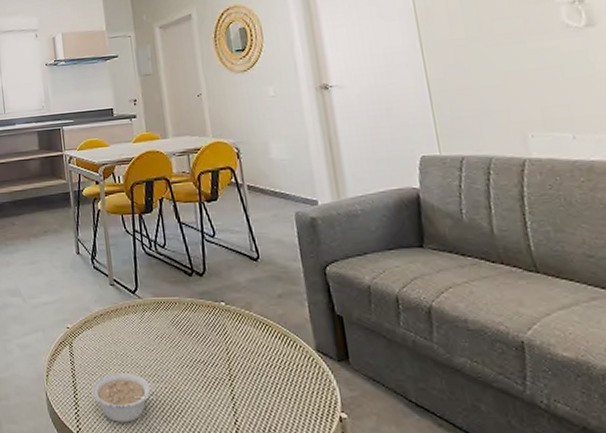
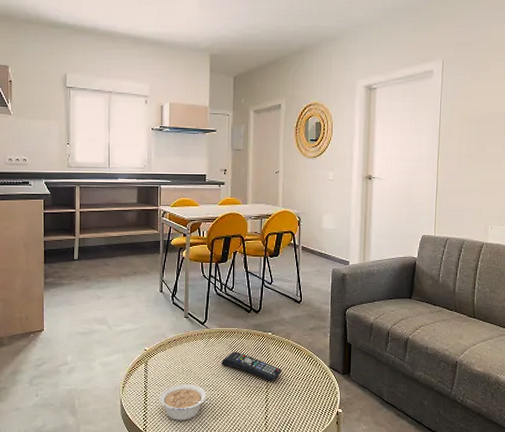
remote control: none [164,328,248,370] -> present [221,351,282,381]

